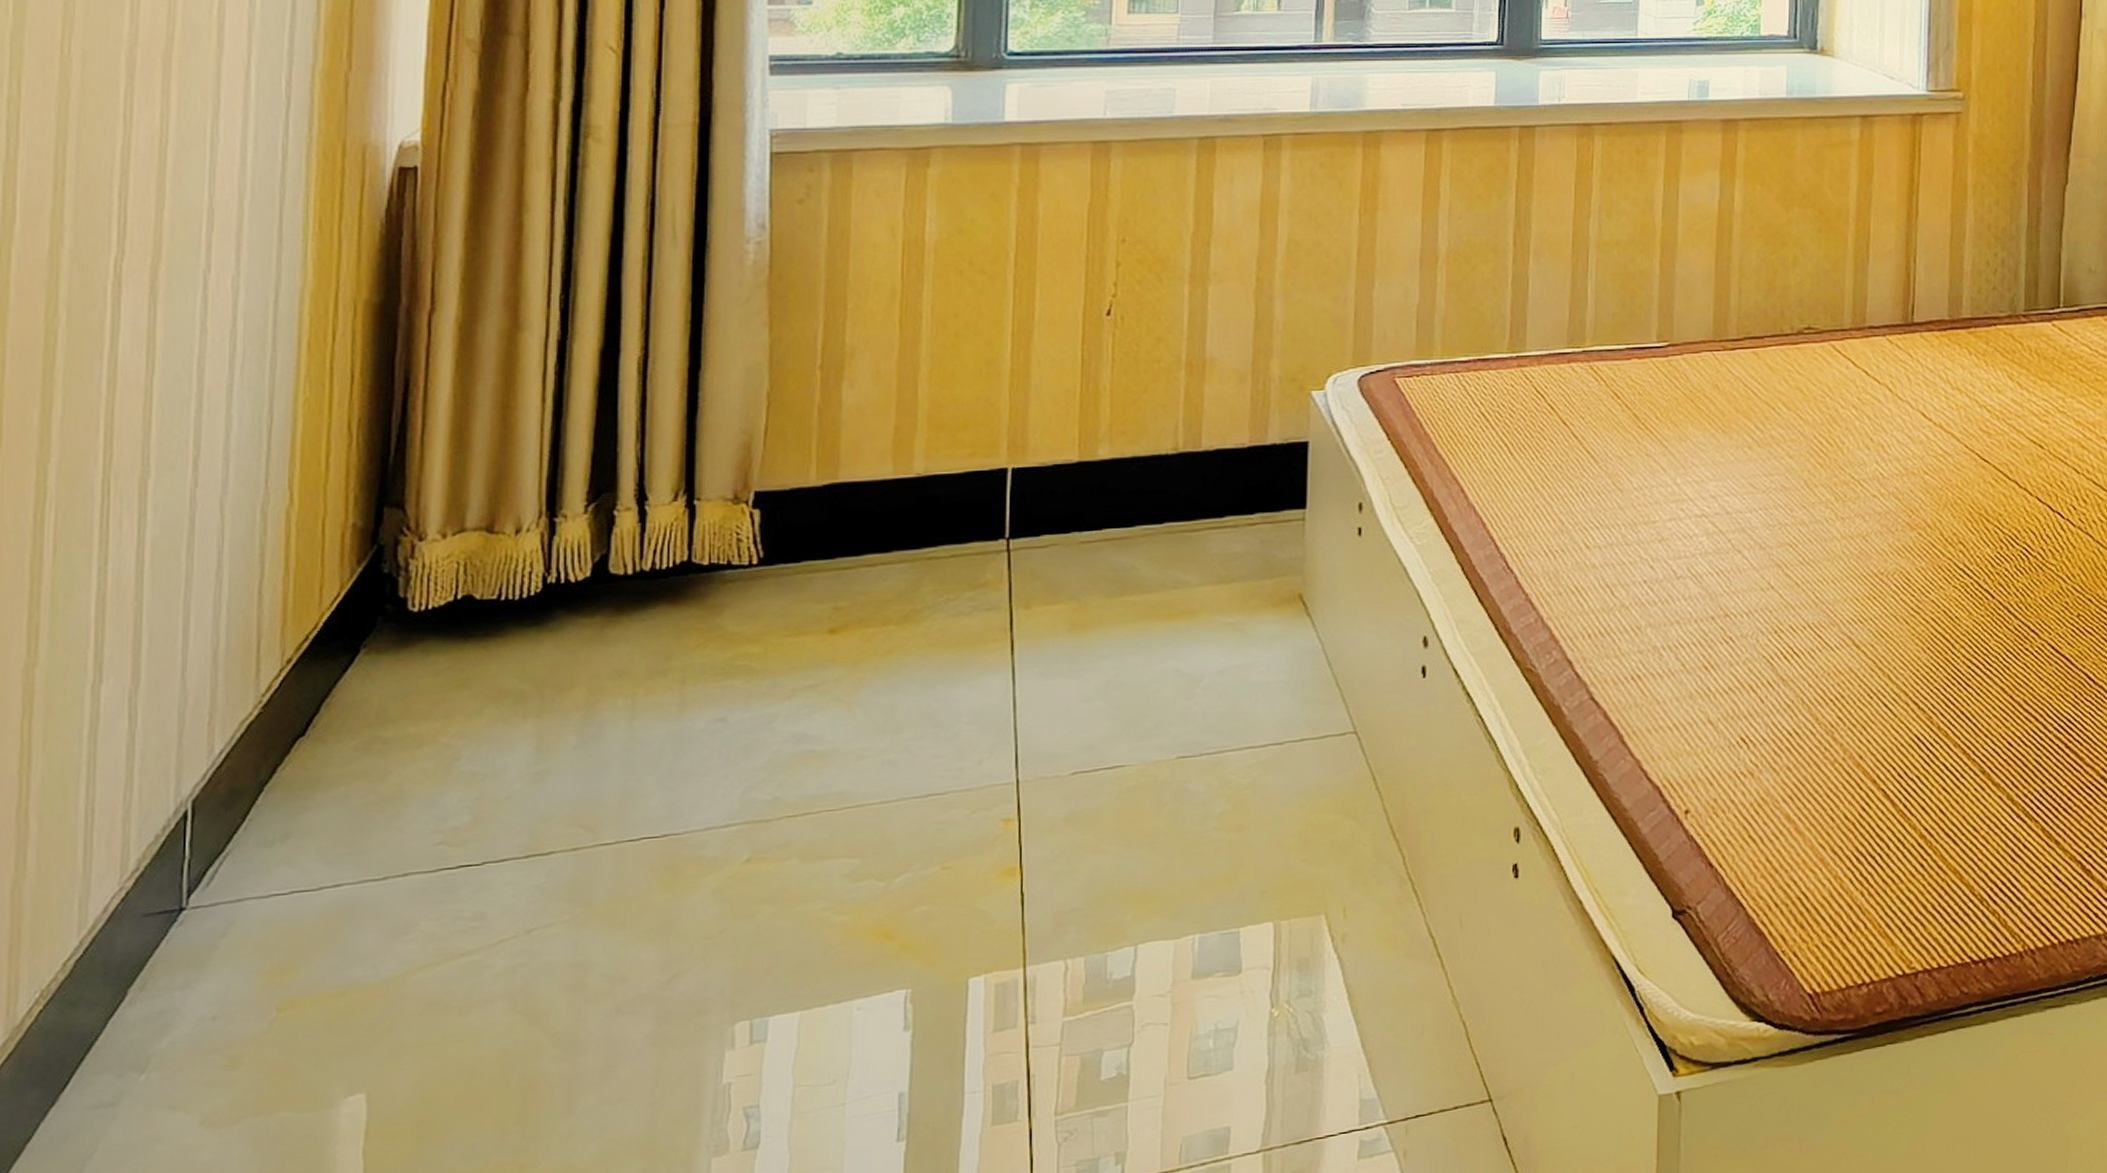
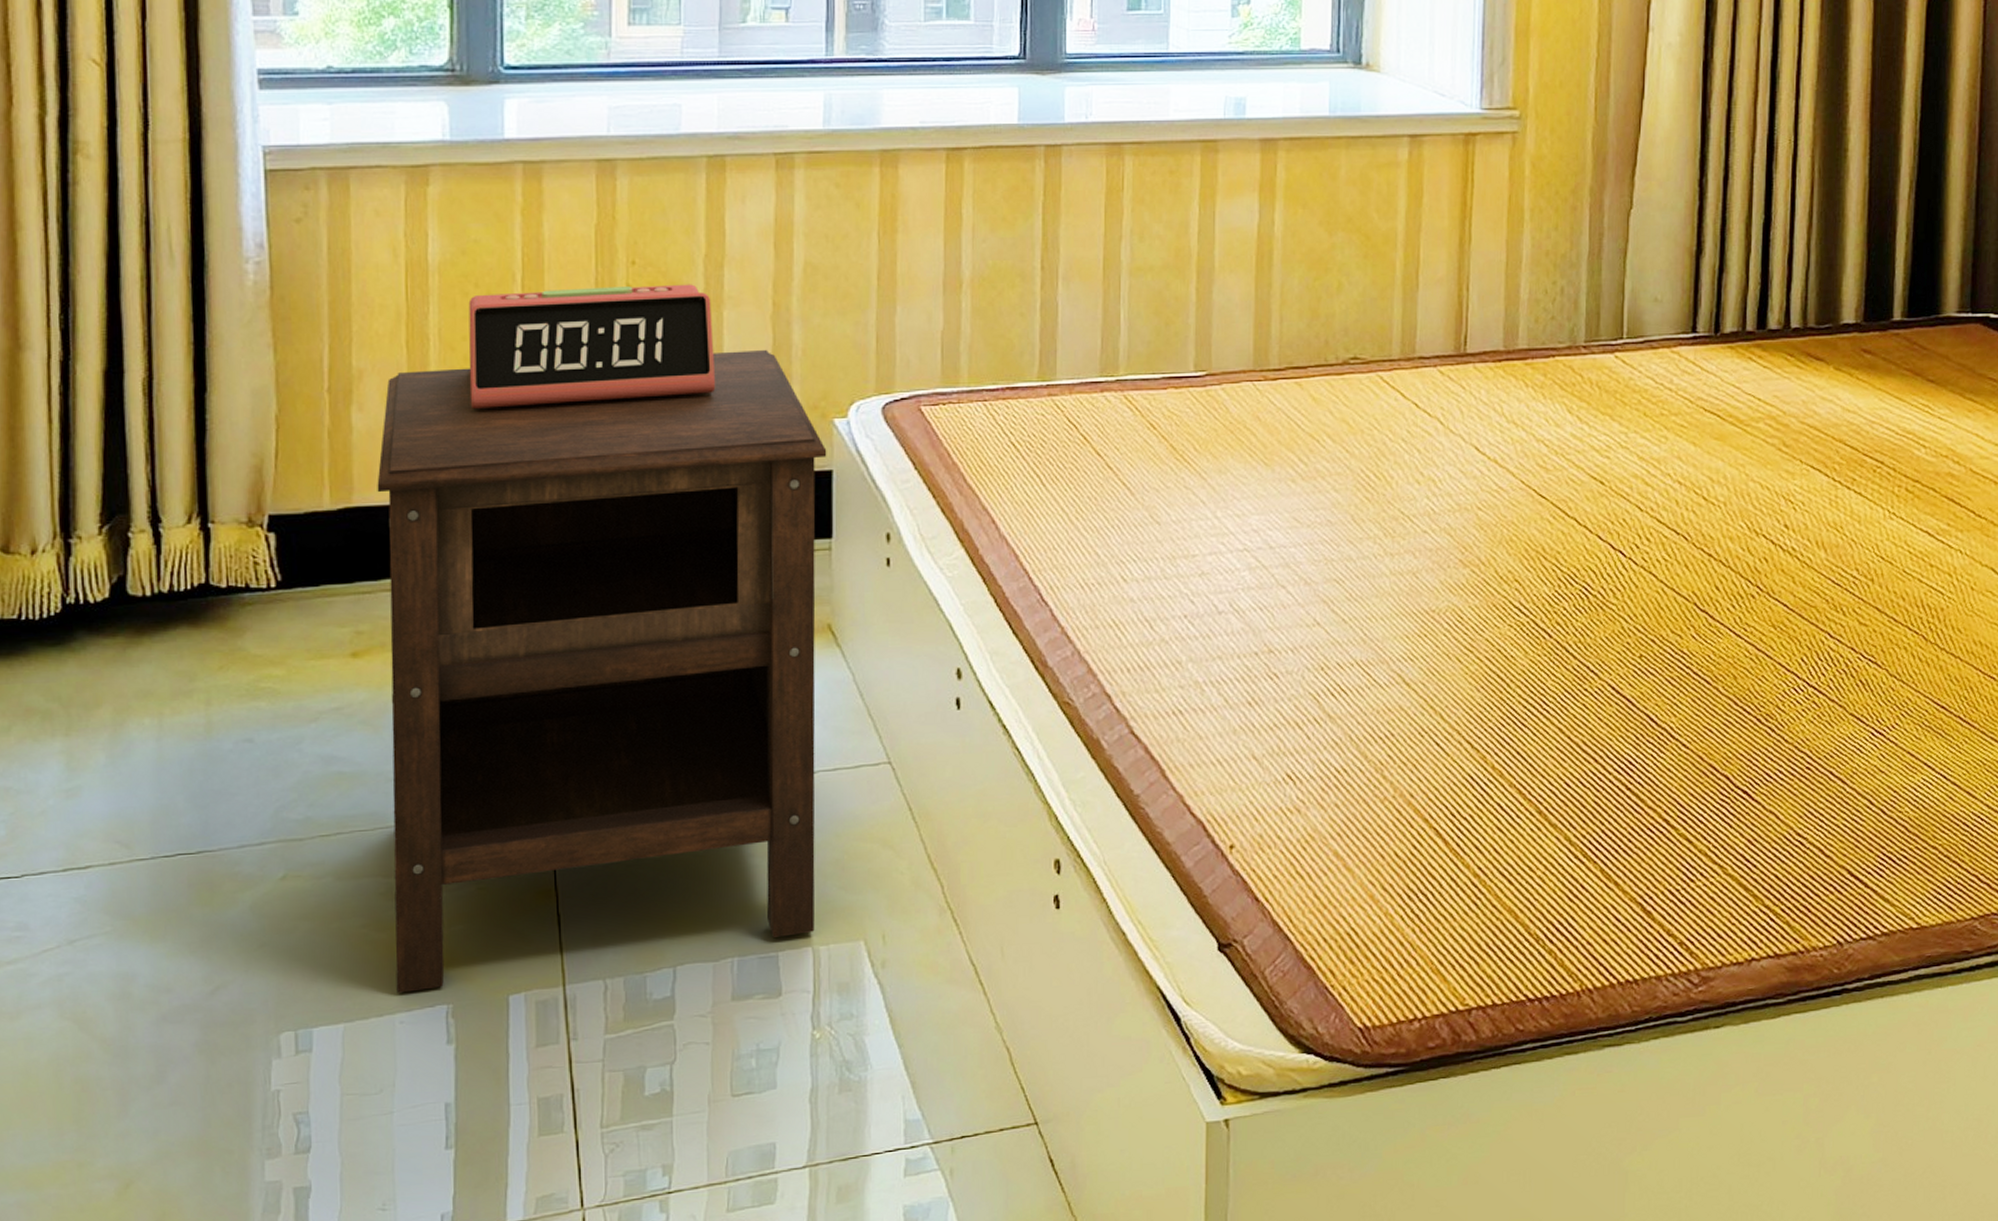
nightstand: none [855,325,1304,978] -> present [377,350,827,993]
alarm clock: none [959,261,1199,384] -> present [468,284,716,409]

